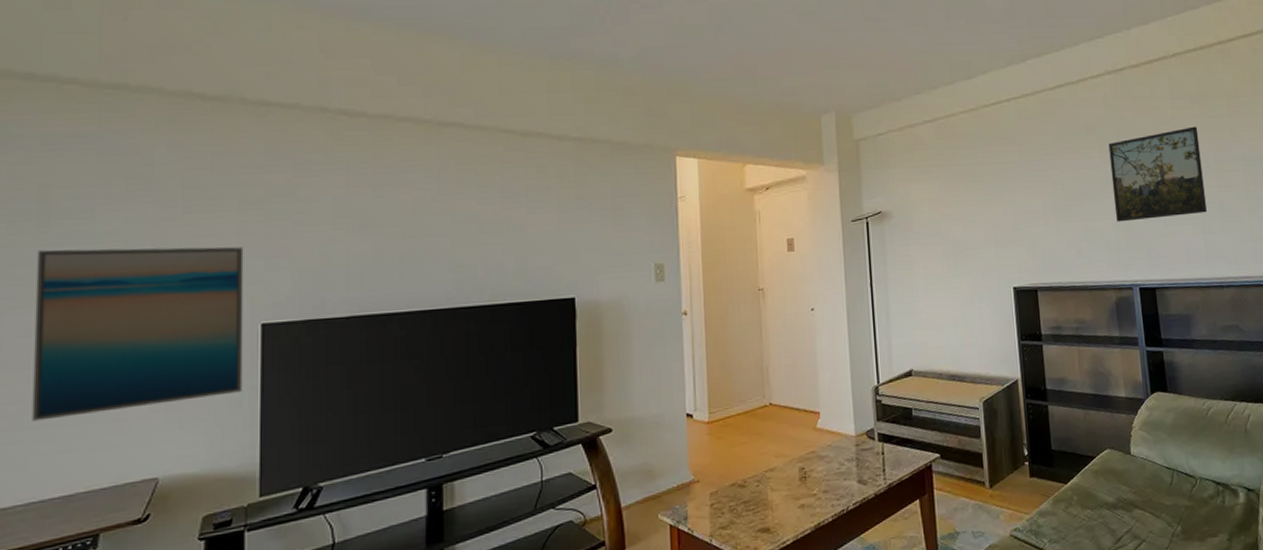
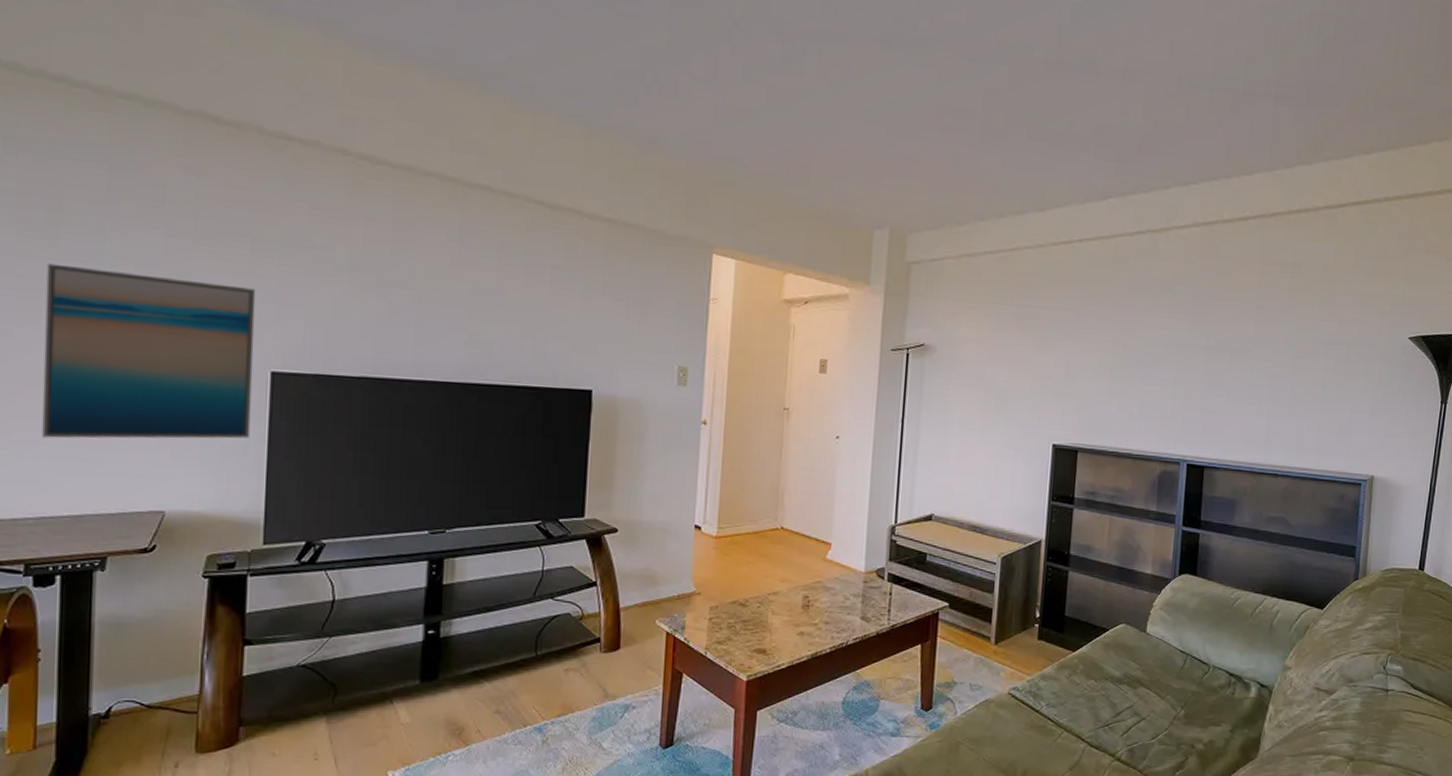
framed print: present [1108,126,1208,222] -> none [1175,297,1284,394]

